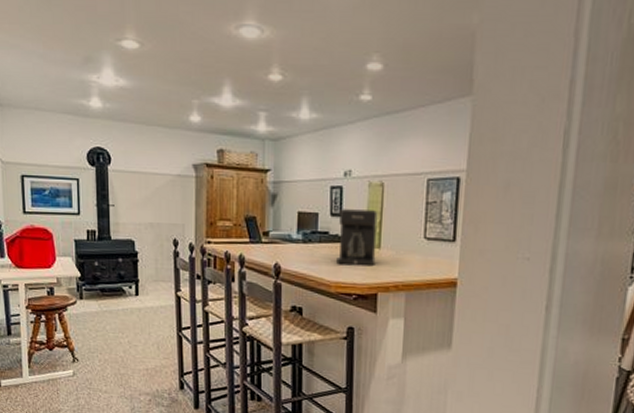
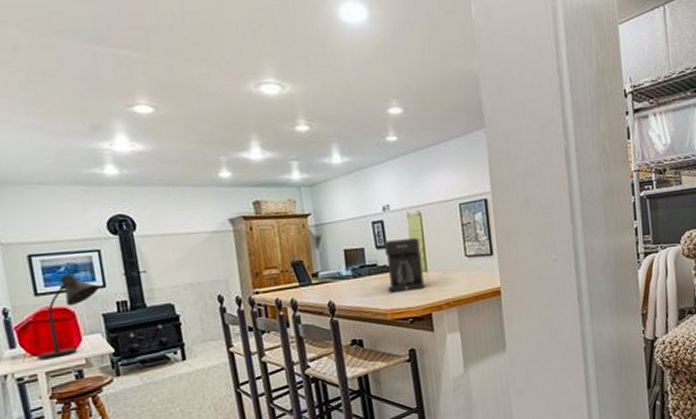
desk lamp: none [20,198,74,273] -> present [37,274,99,360]

